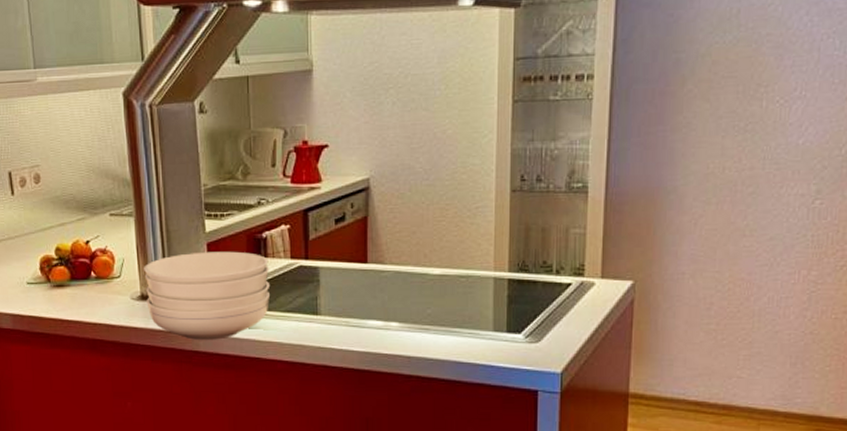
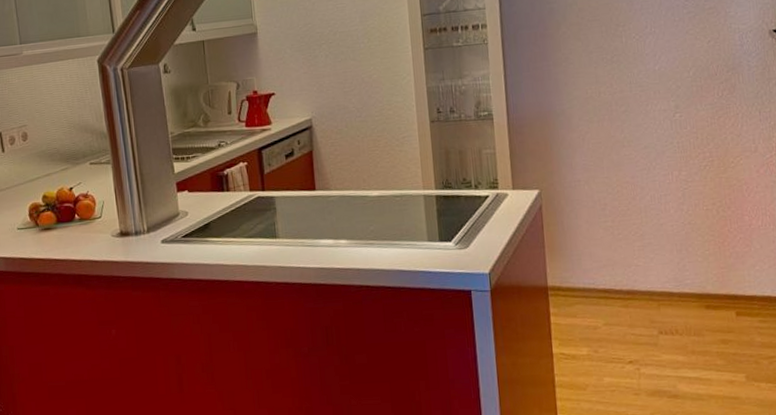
bowl: present [143,251,271,341] -> none [121,188,235,269]

